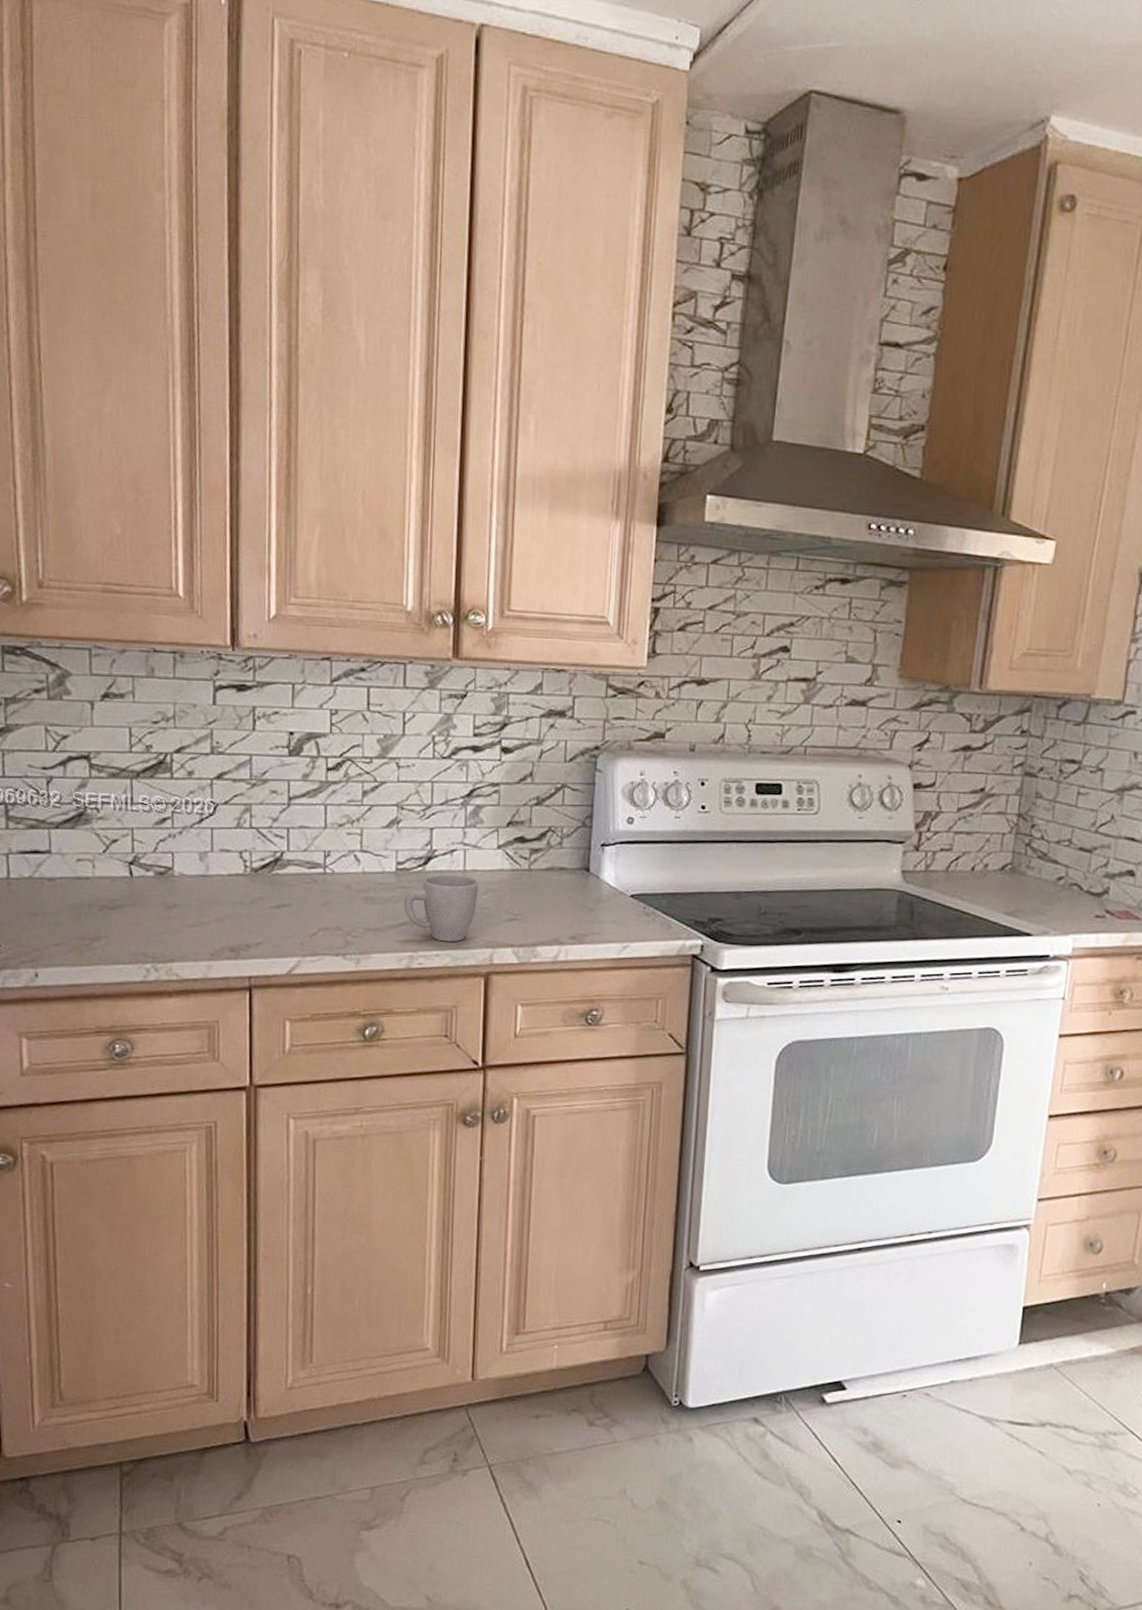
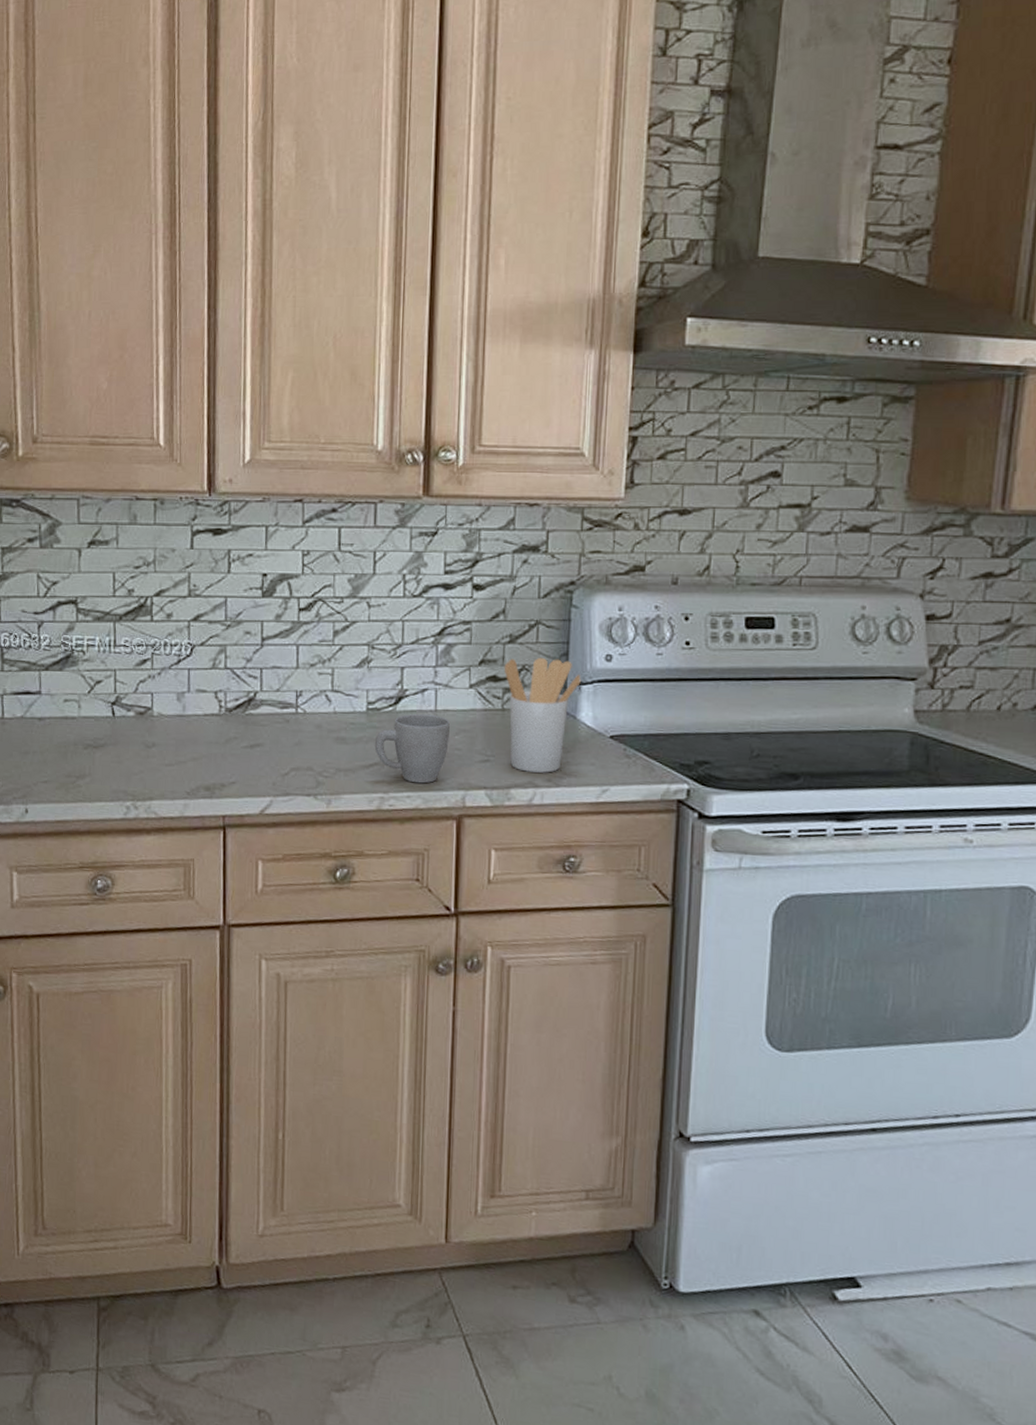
utensil holder: none [531,819,605,931] -> present [504,657,582,773]

